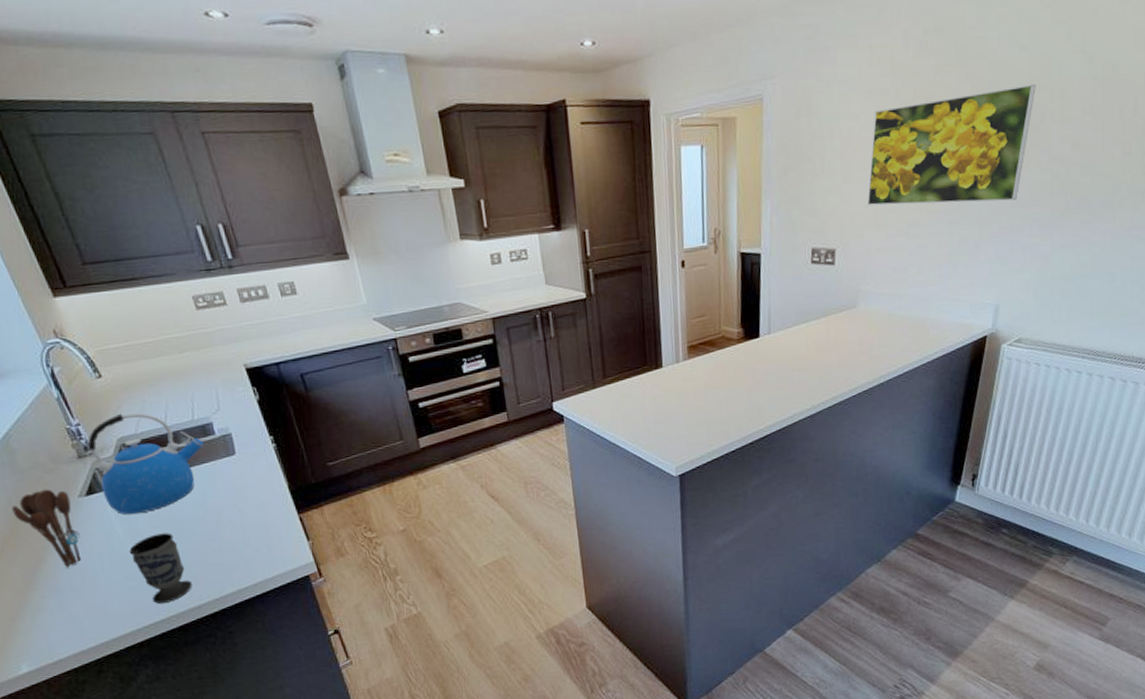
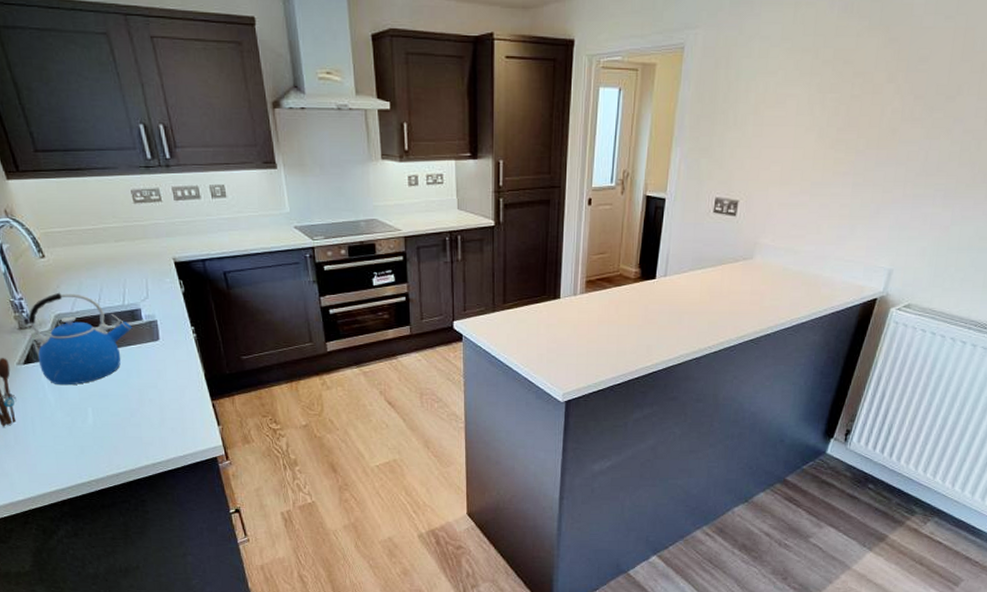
cup: present [129,533,192,604] -> none [58,405,112,468]
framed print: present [867,84,1036,205] -> none [775,54,957,168]

